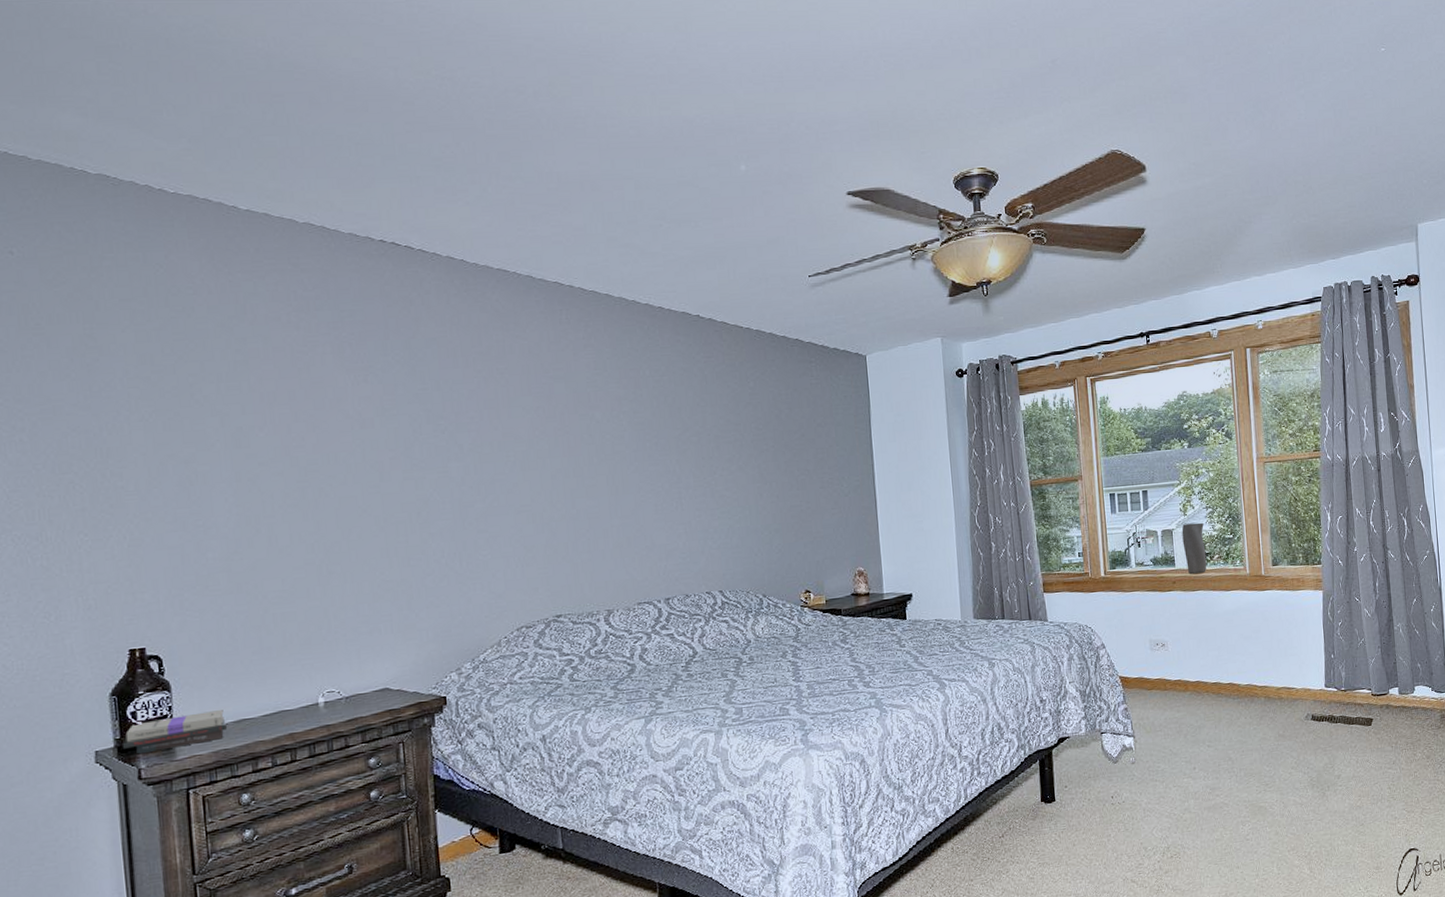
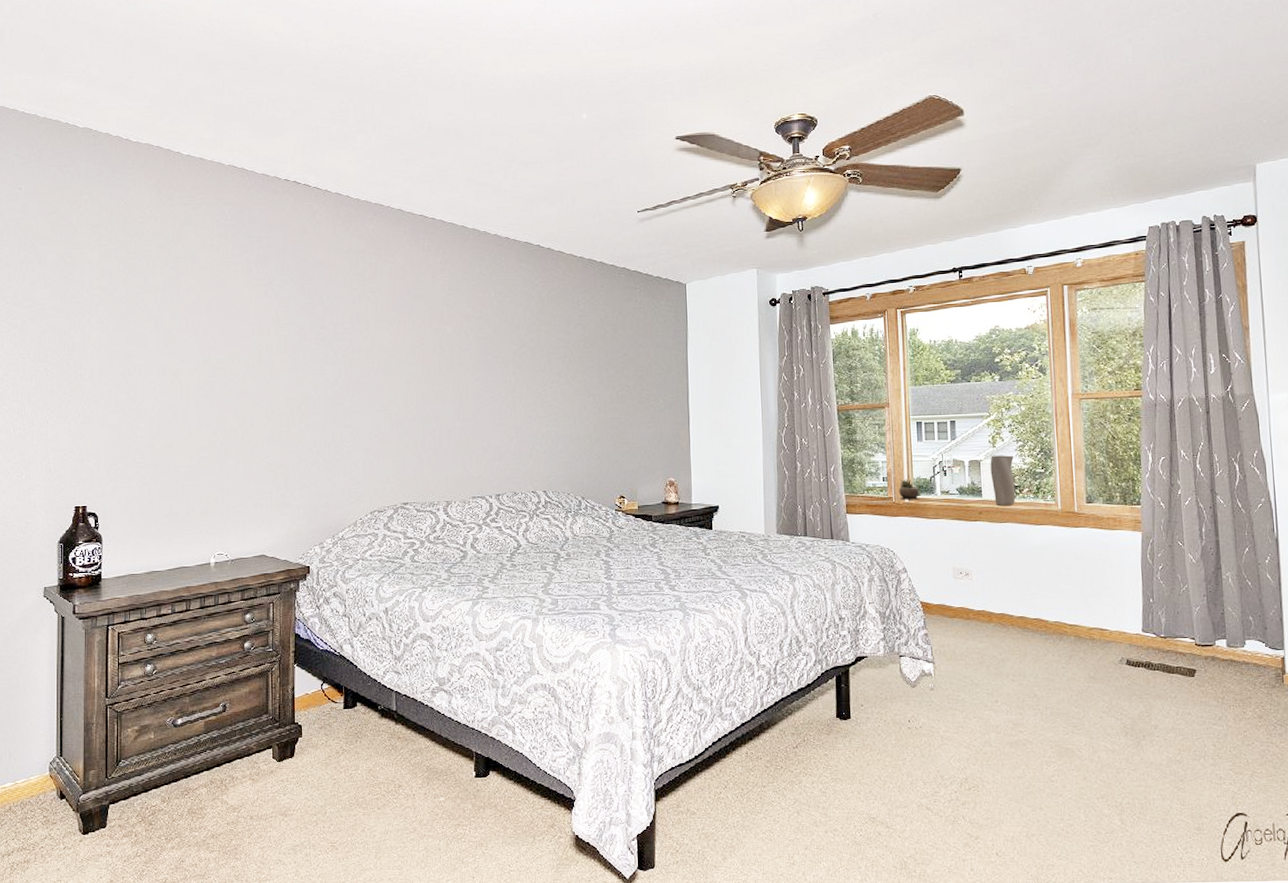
books: present [123,710,227,755] -> none [64,562,140,593]
succulent plant: none [1093,552,1117,575] -> present [897,479,922,501]

